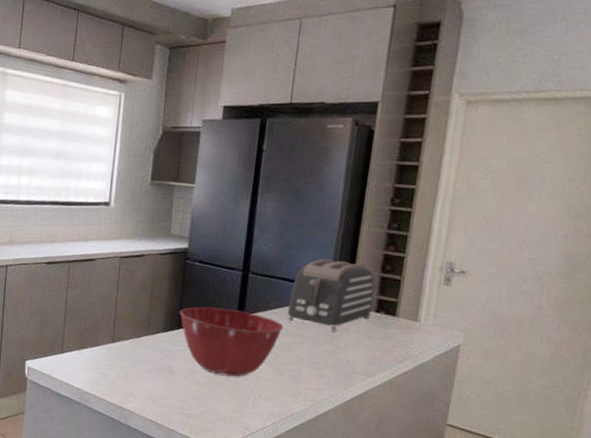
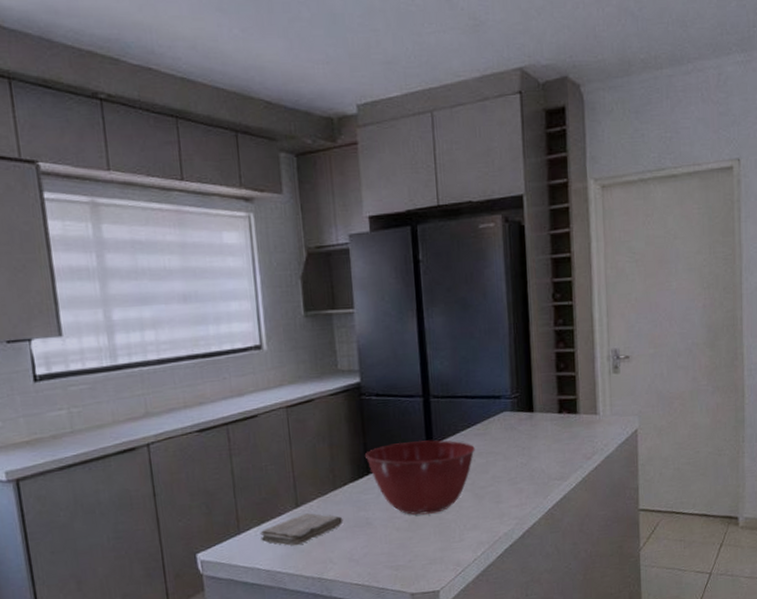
washcloth: none [78,349,150,375] -> present [260,513,343,546]
toaster: present [287,259,374,332] -> none [475,366,555,442]

